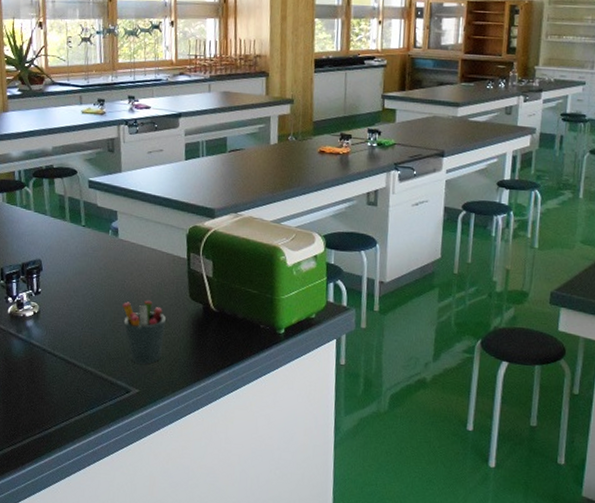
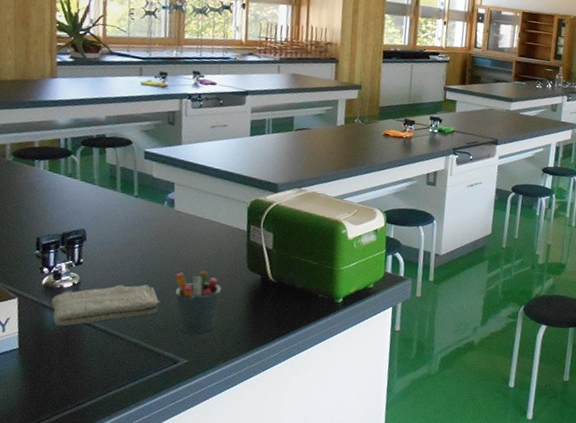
washcloth: none [16,313,111,354] -> present [51,284,160,326]

